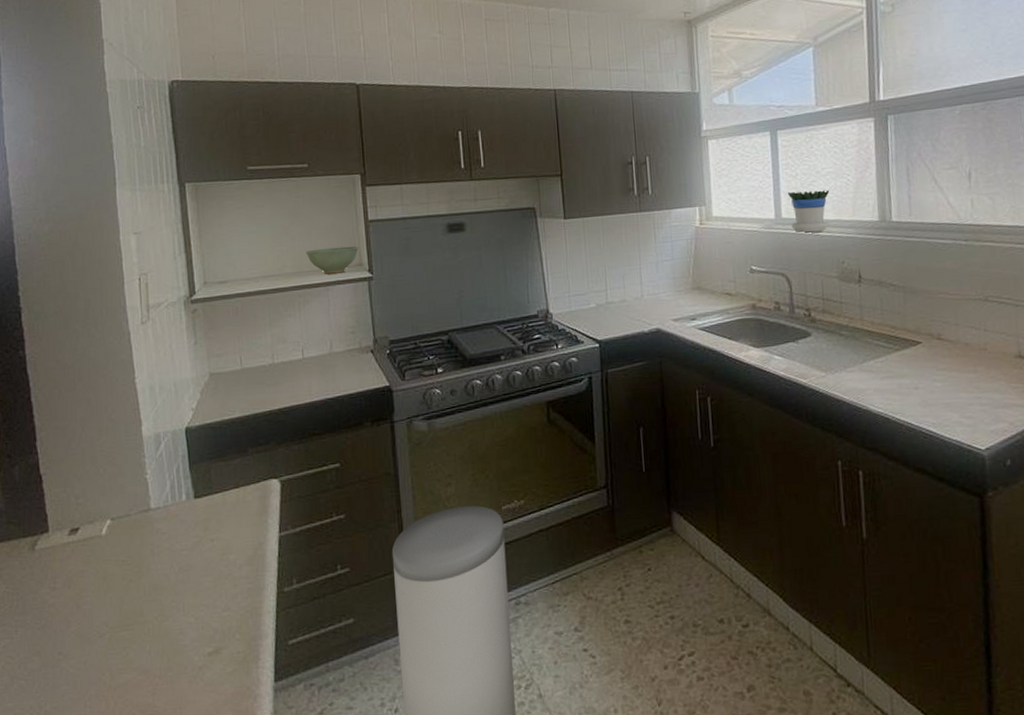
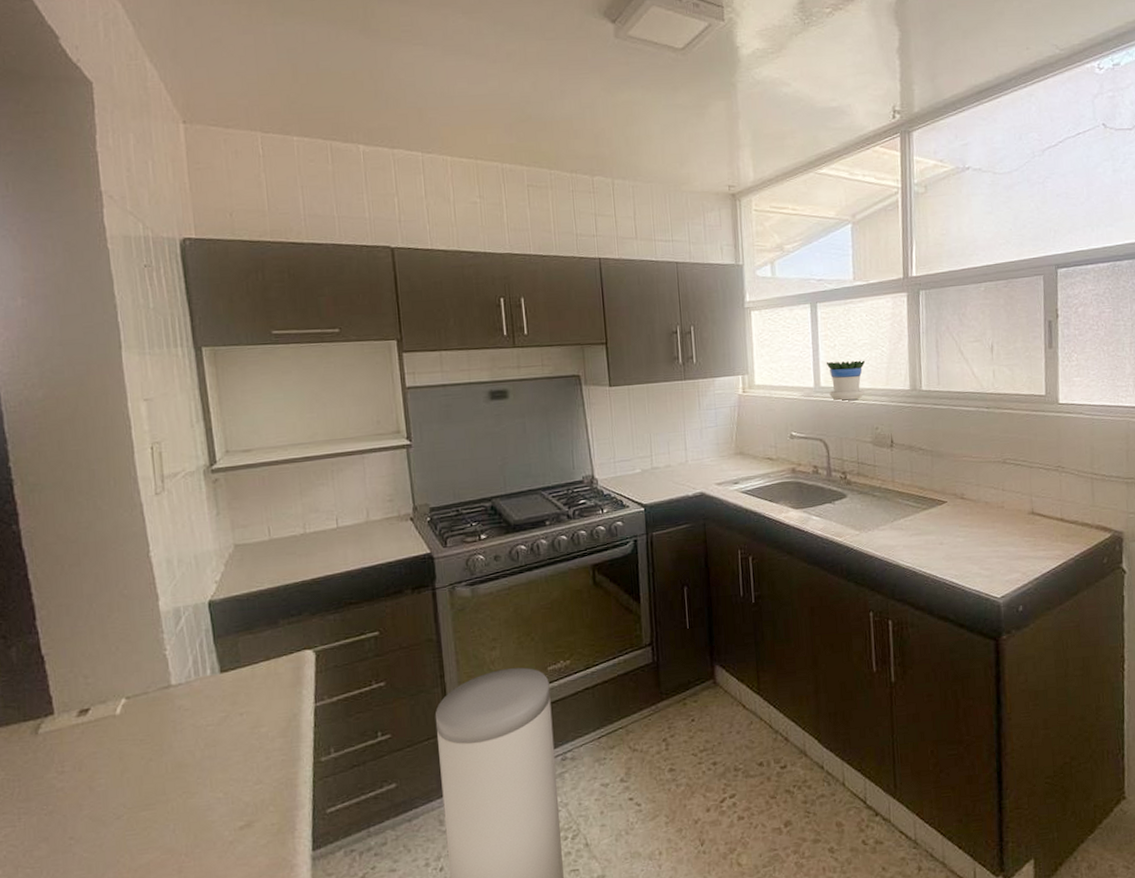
bowl: present [305,246,359,274] -> none [338,413,396,442]

